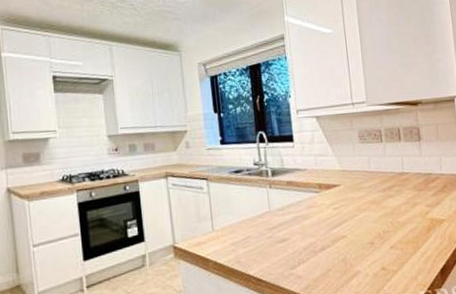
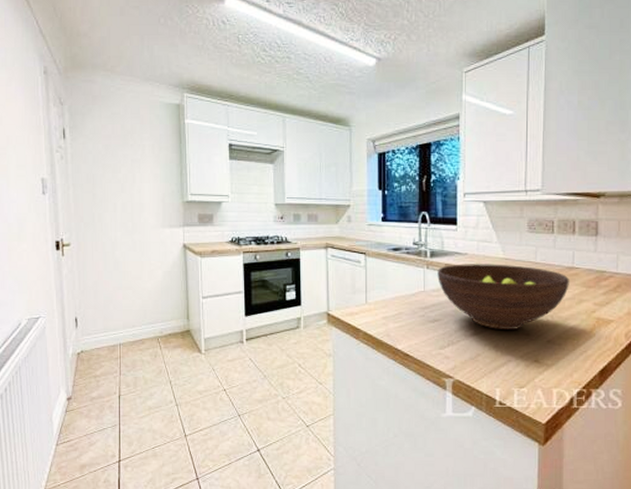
fruit bowl: none [280,176,403,242] -> present [437,264,569,329]

